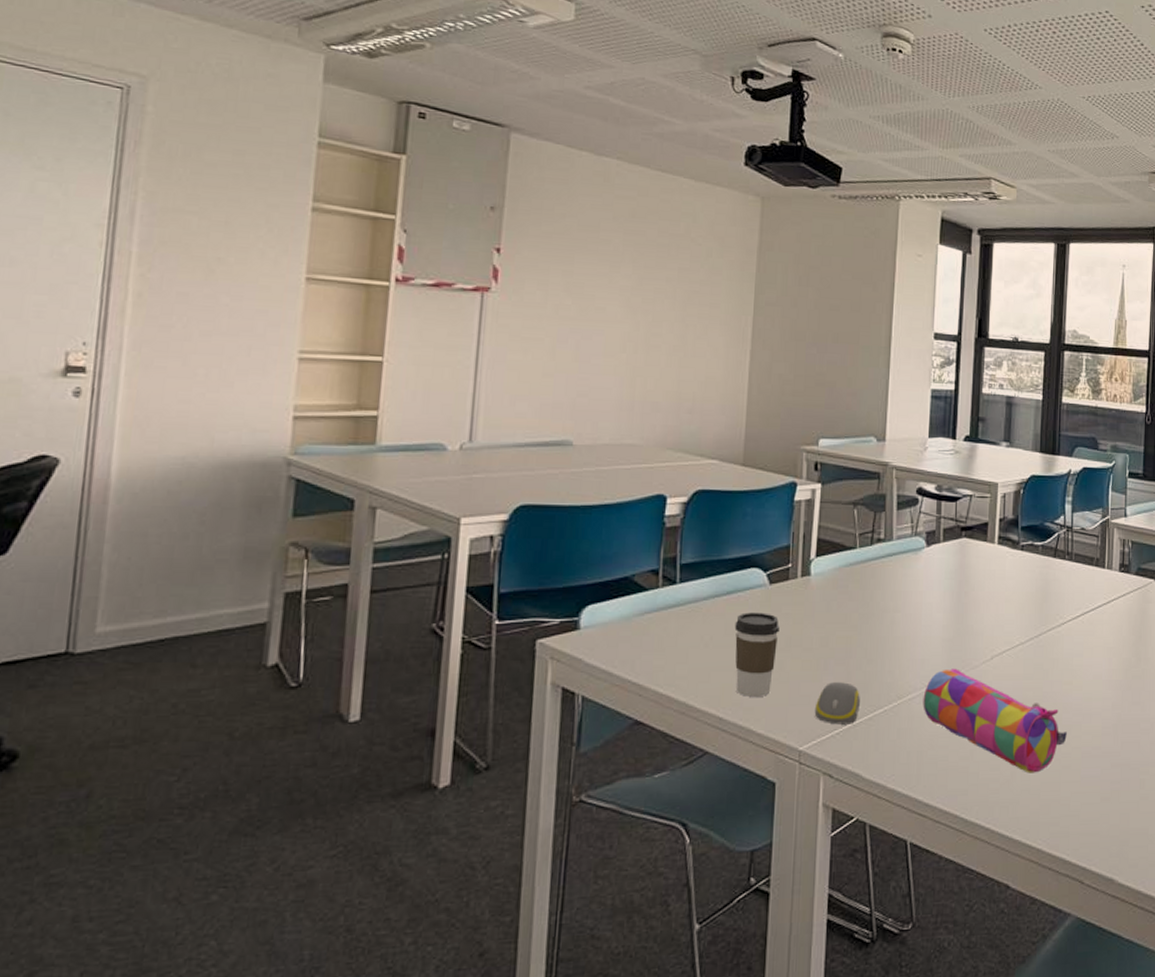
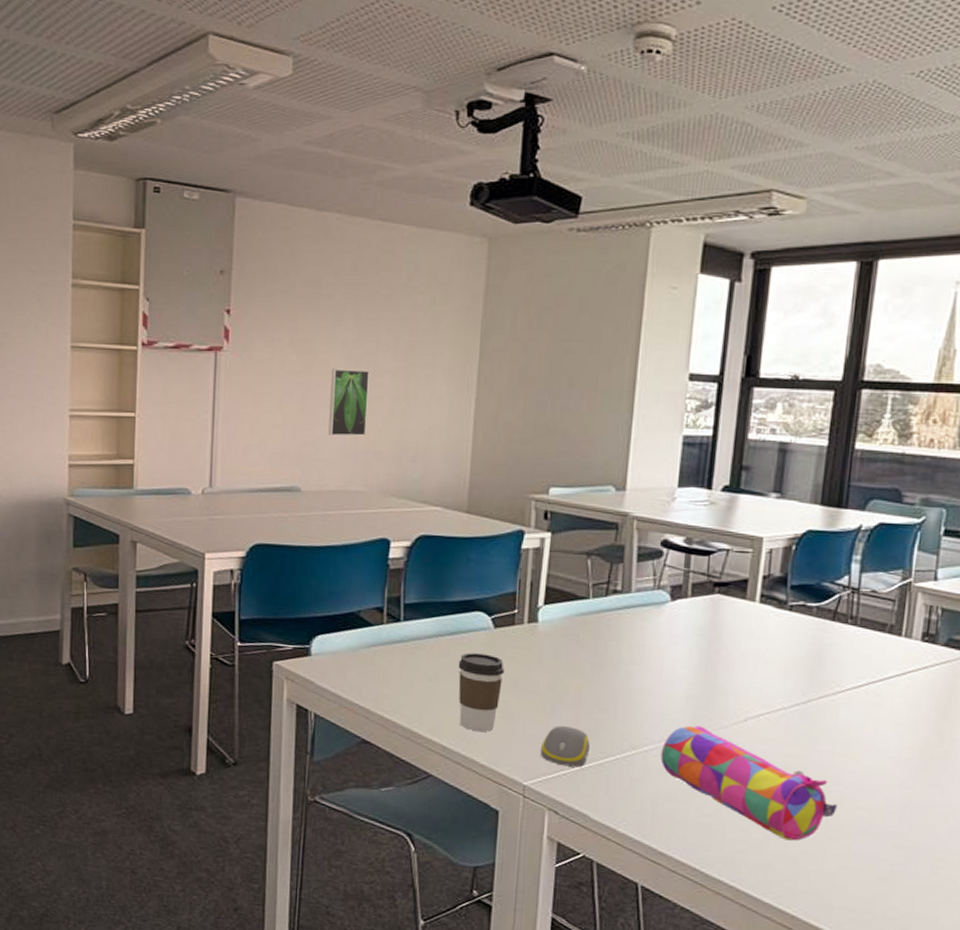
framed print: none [604,316,647,387] -> present [328,369,370,436]

